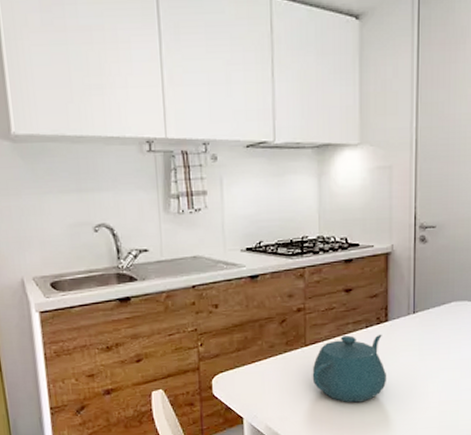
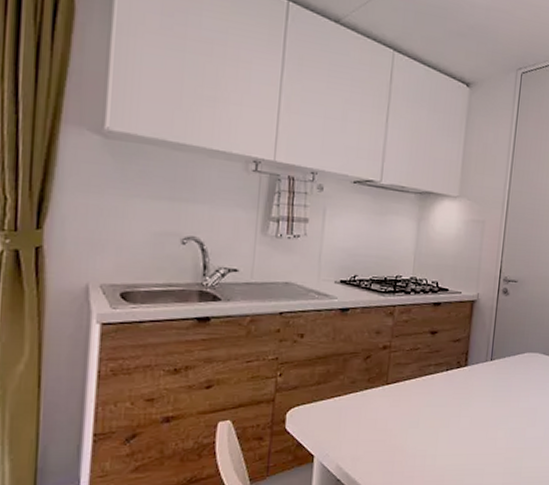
teapot: present [312,334,387,403] -> none [389,377,462,445]

